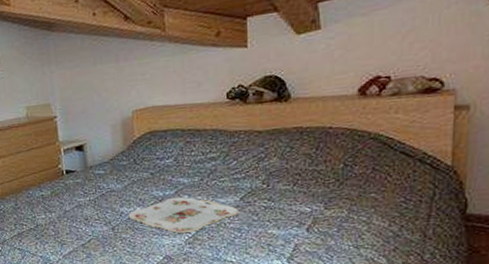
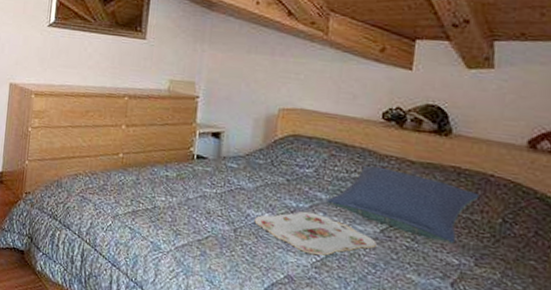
pillow: none [189,142,322,196] -> present [327,165,480,244]

